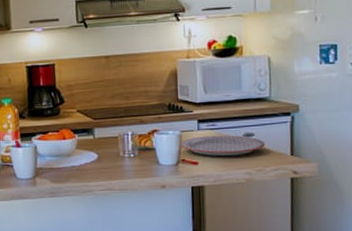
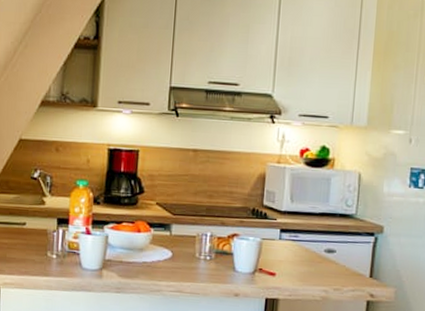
plate: present [179,135,266,157] -> none [259,246,346,271]

